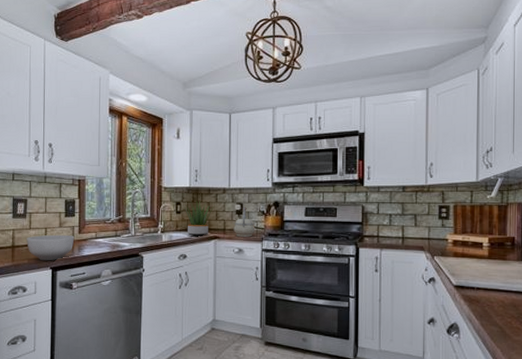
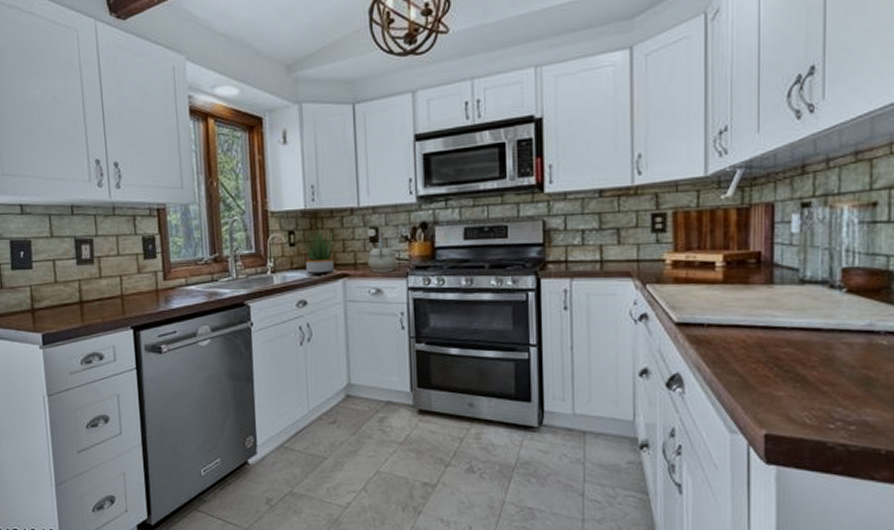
bowl: present [26,234,75,260] -> none [96,282,159,318]

